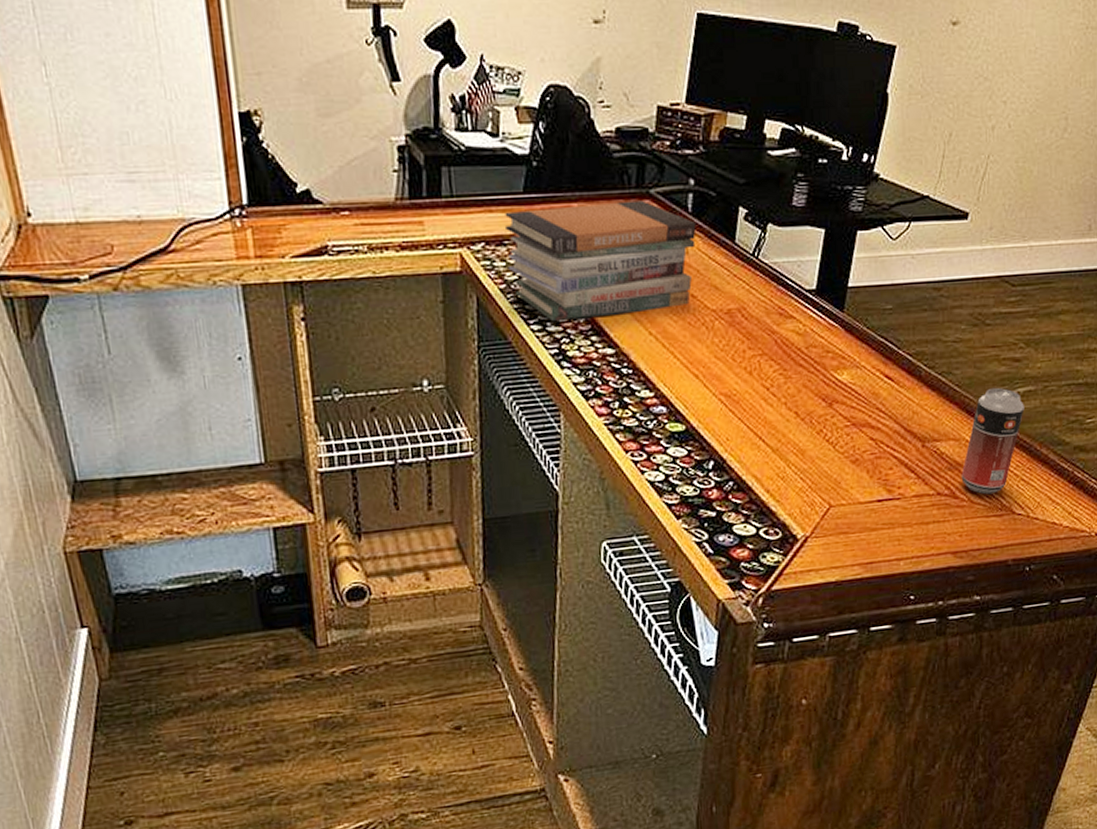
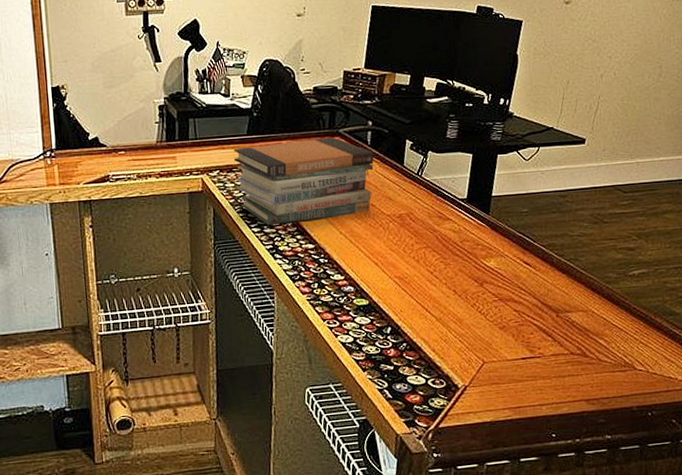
beverage can: present [961,387,1025,495] -> none [590,270,640,354]

